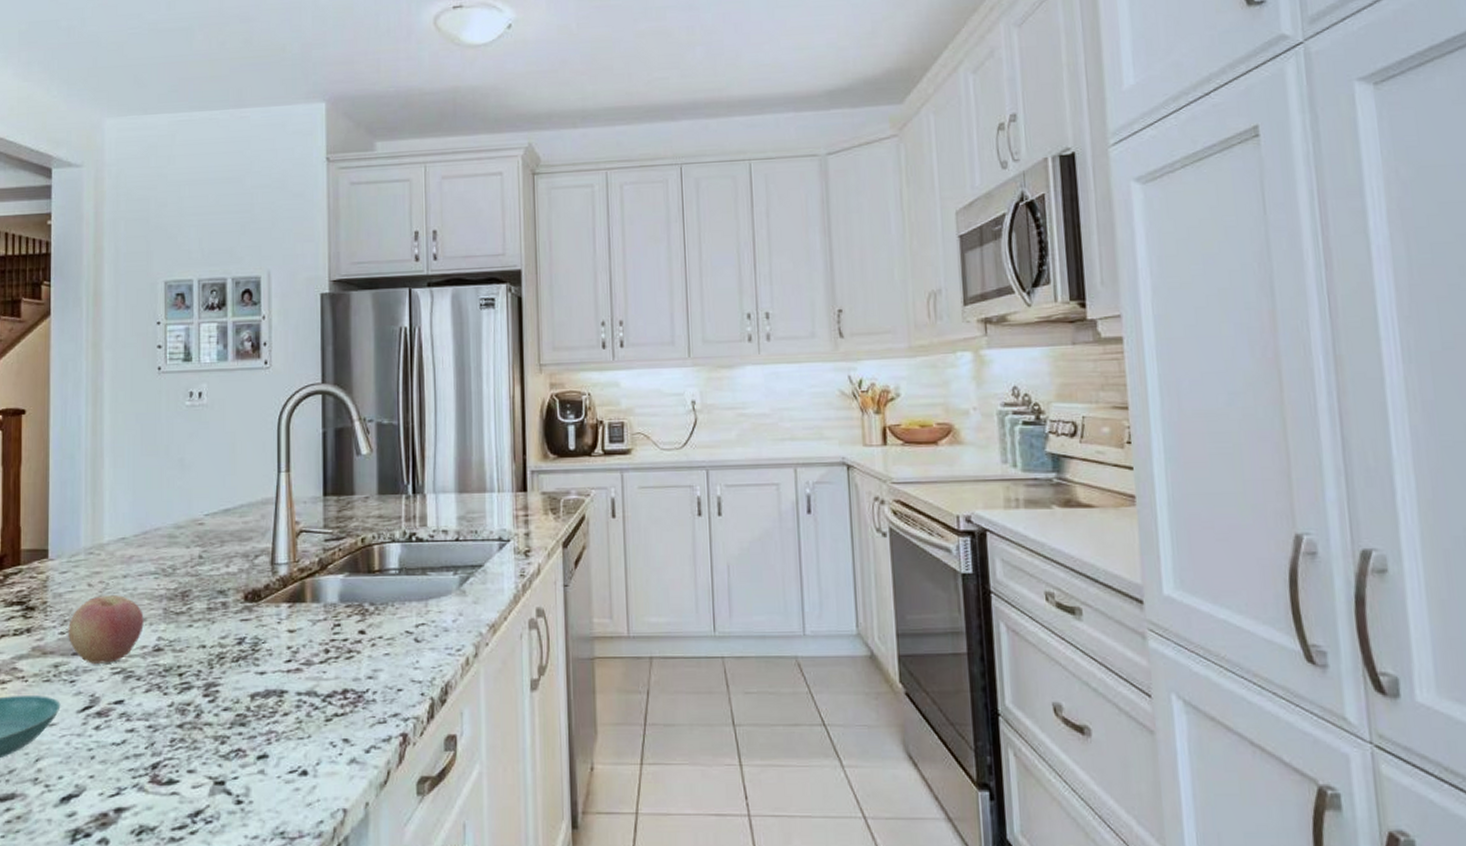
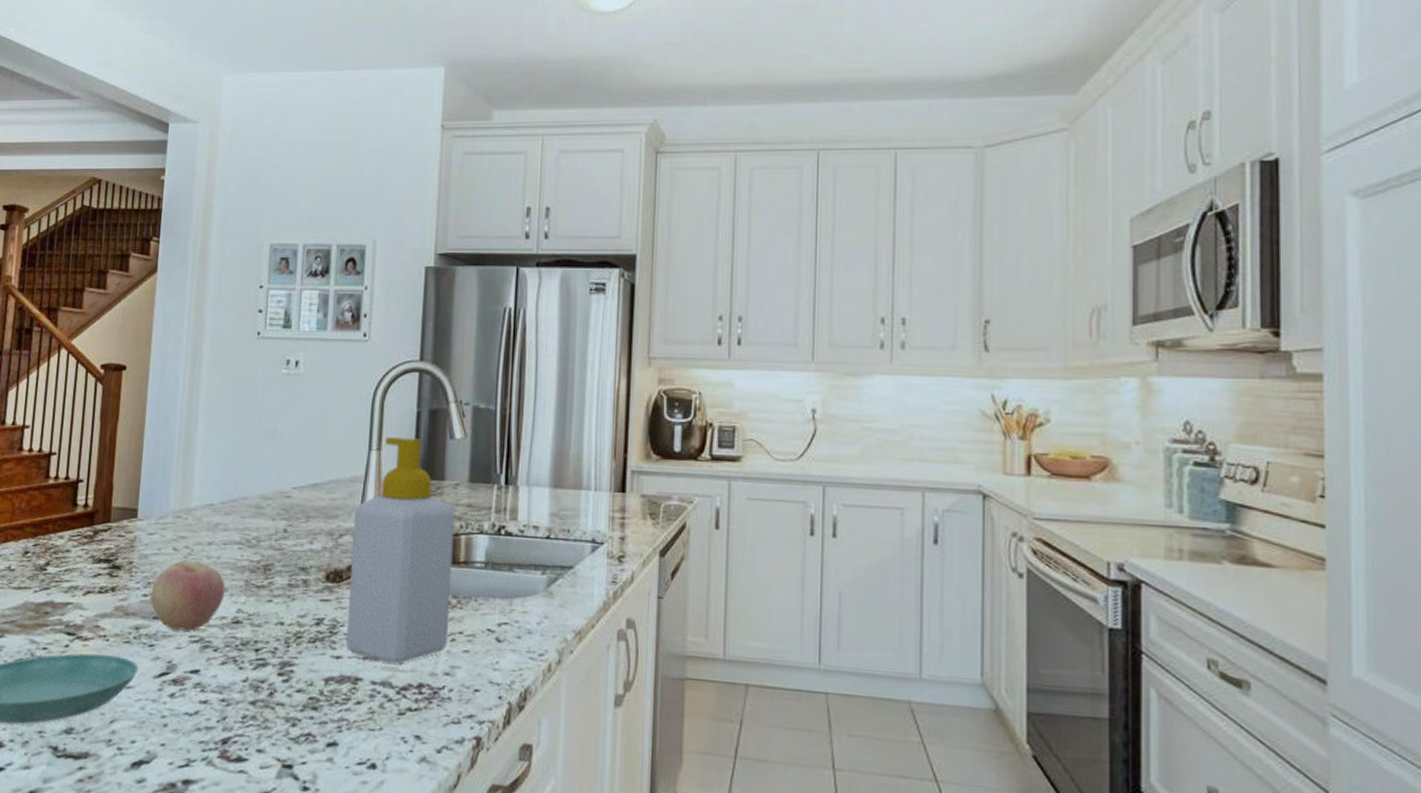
soap bottle: none [269,457,369,673] -> present [346,437,455,664]

